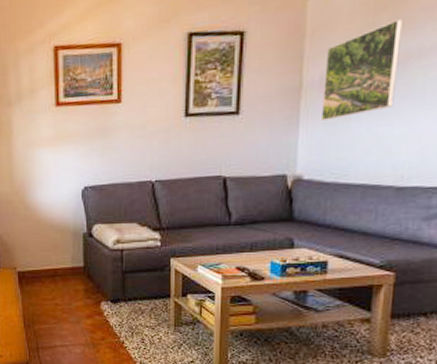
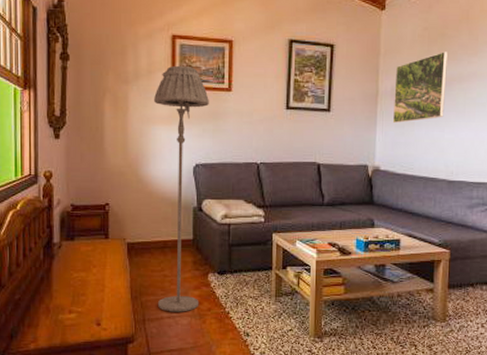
floor lamp: none [38,79,97,341] -> present [154,65,209,312]

